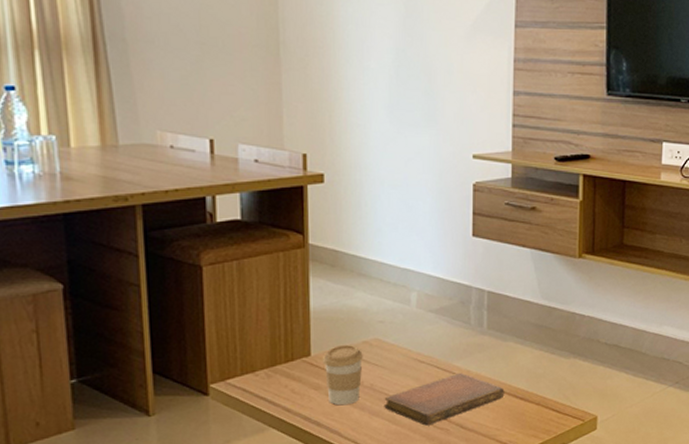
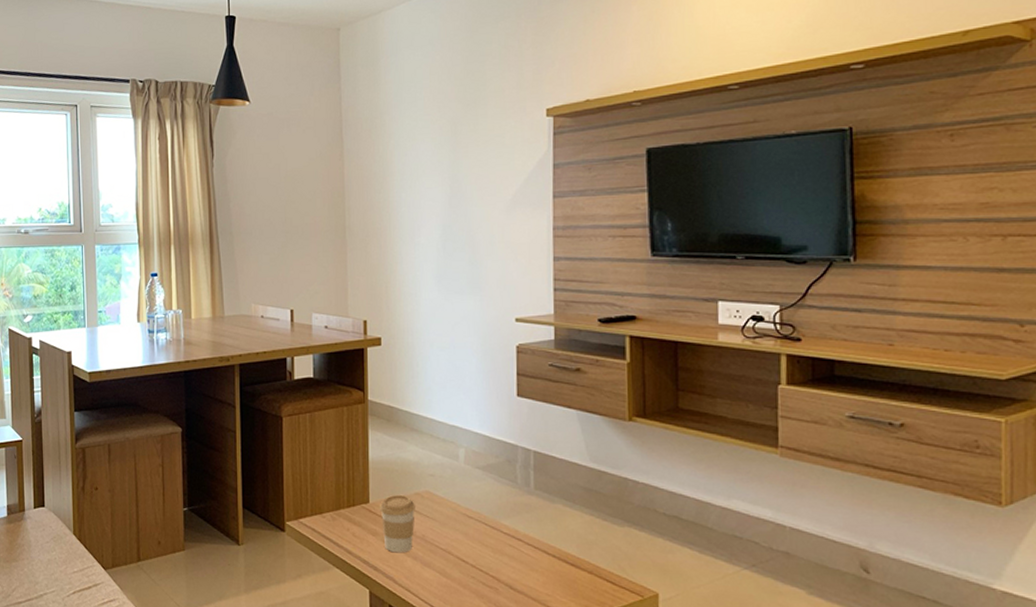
notebook: present [384,372,505,426] -> none [435,531,554,582]

